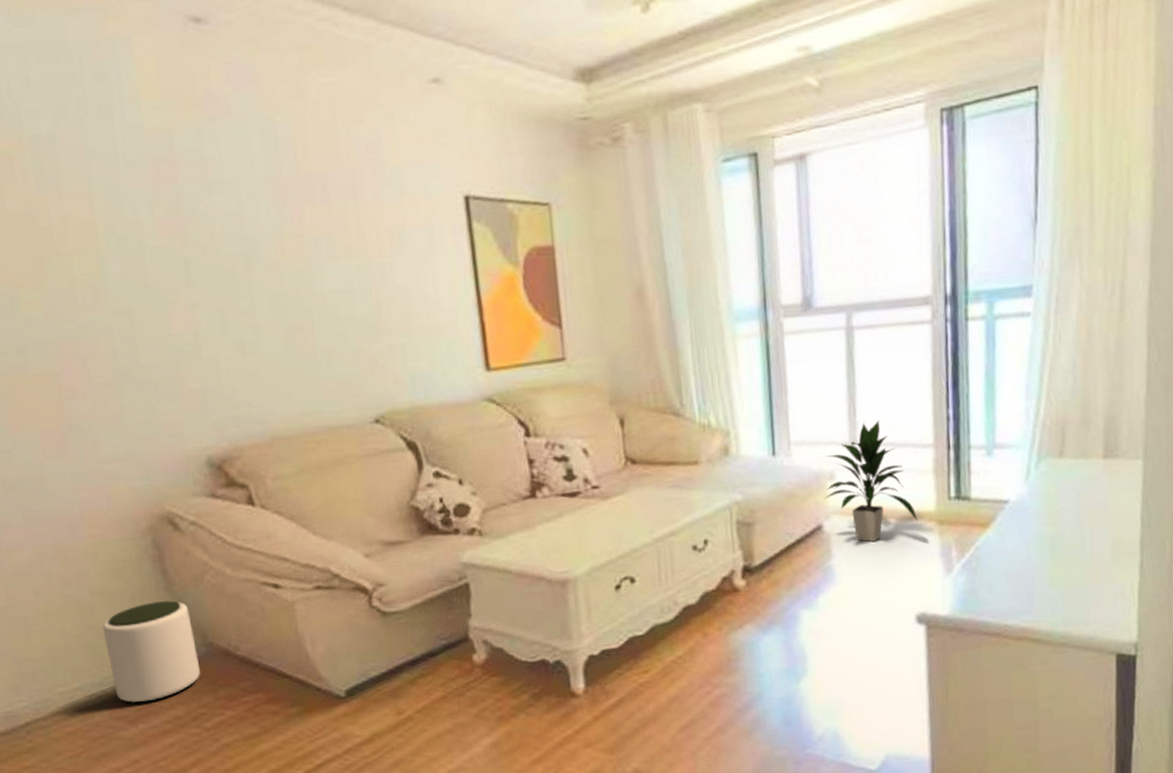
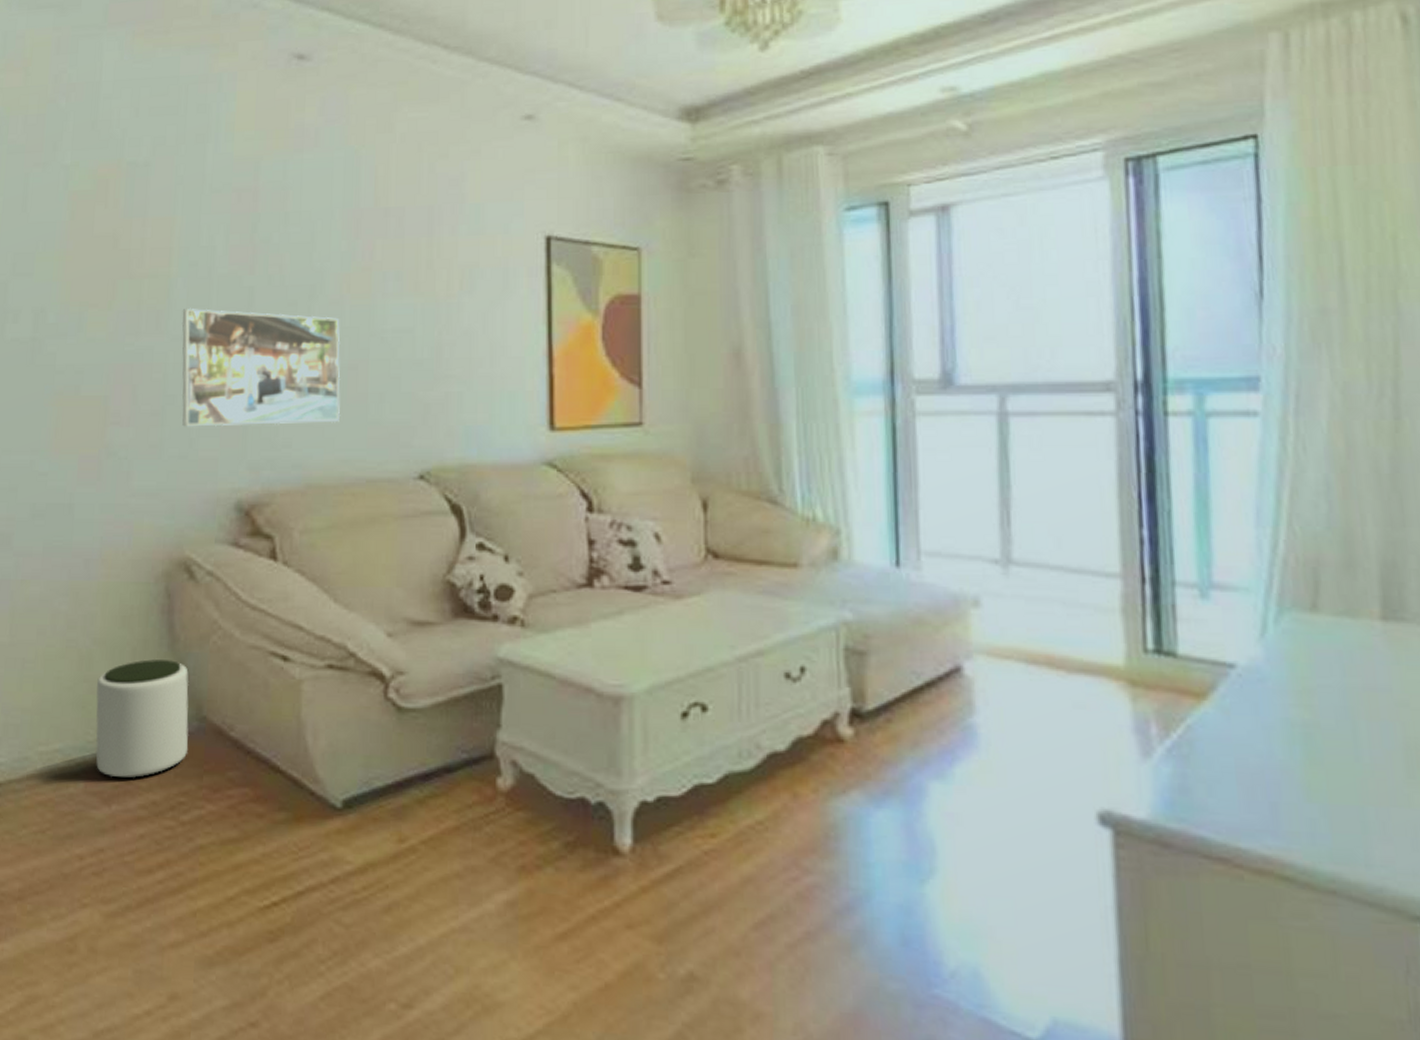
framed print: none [119,281,294,395] -> present [181,308,341,427]
indoor plant: present [824,419,917,542] -> none [965,533,1098,699]

